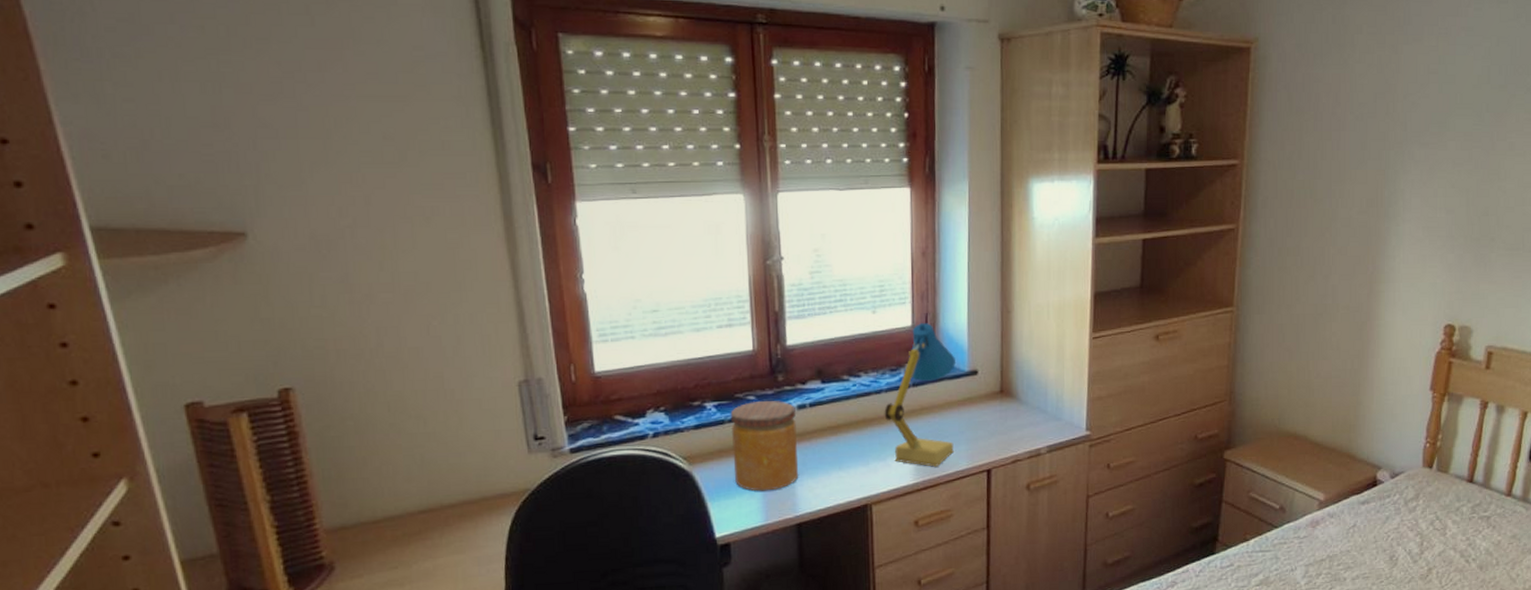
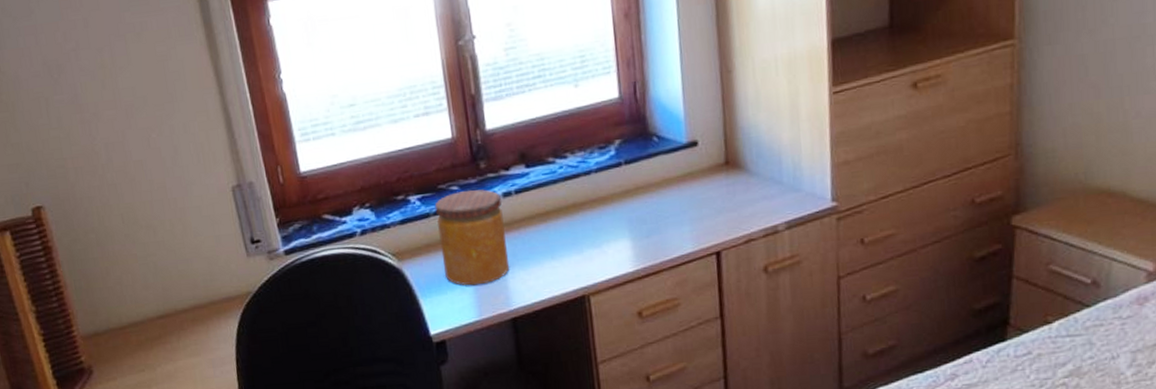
desk lamp: present [884,323,955,467] -> none [595,92,677,252]

